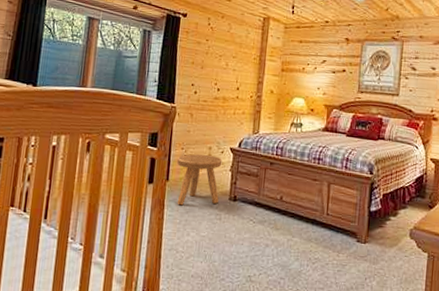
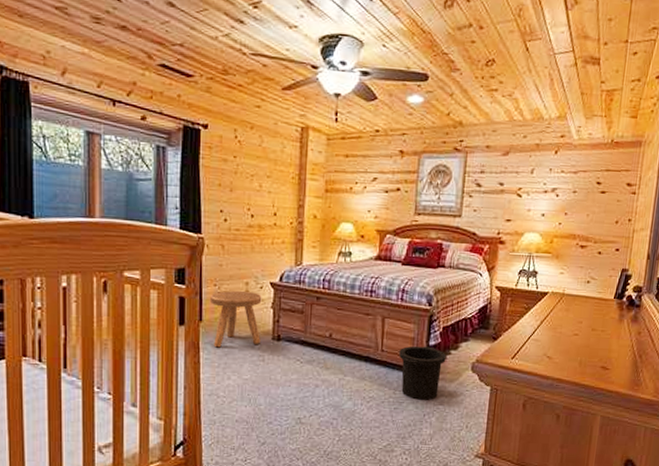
trash can: none [342,211,386,264] -> present [399,346,446,400]

